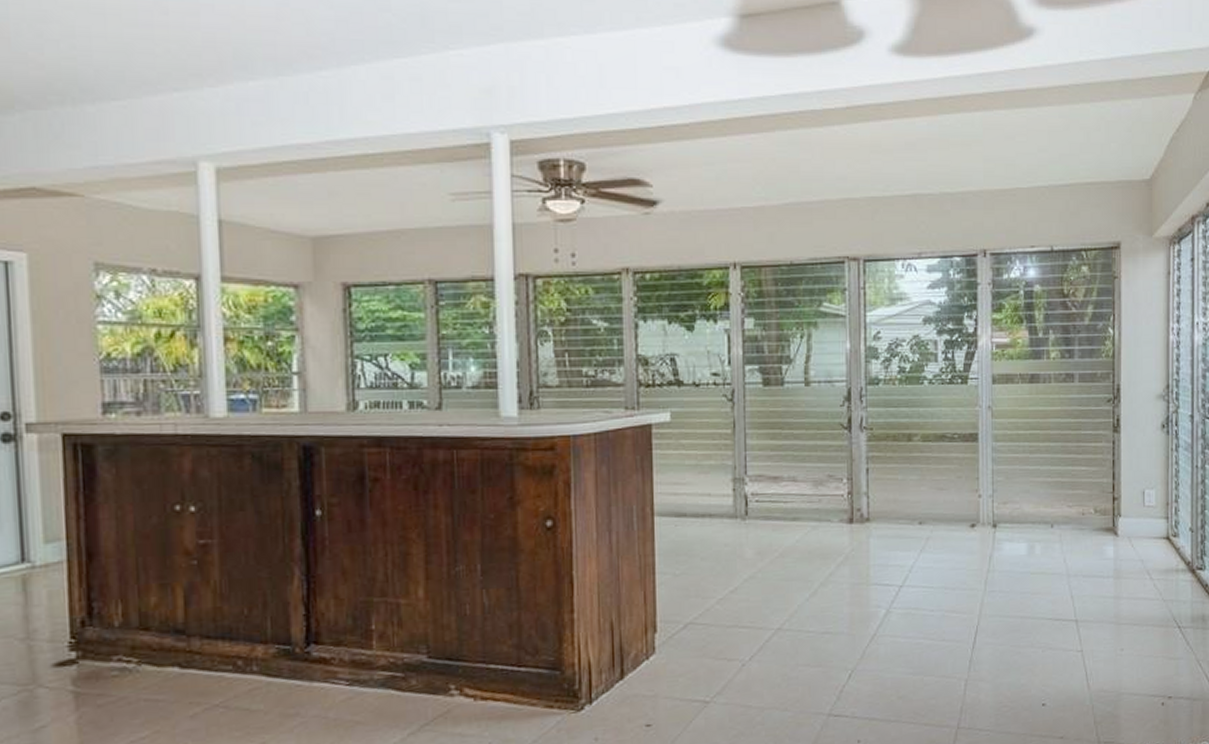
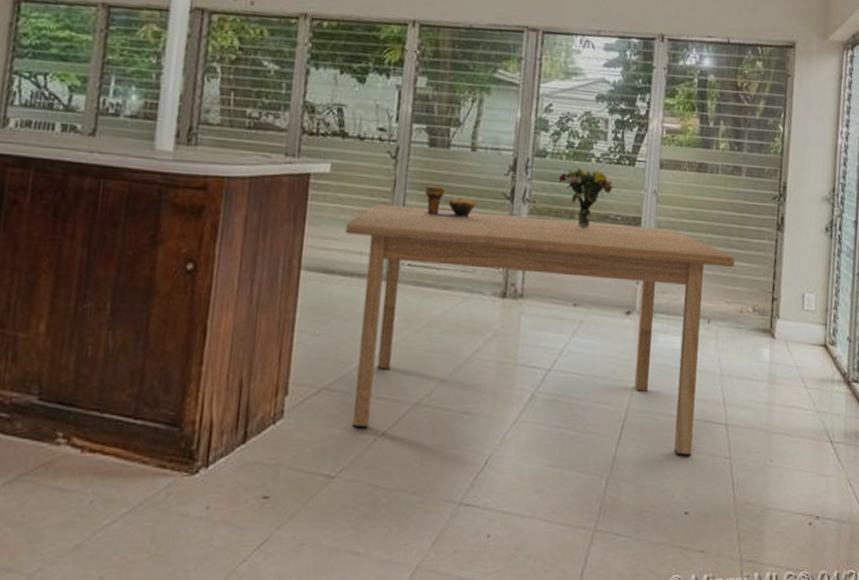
table: none [692,442,1074,657] -> present [345,204,736,456]
decorative bowl: none [764,423,814,452] -> present [424,185,476,218]
bouquet: none [893,391,949,450] -> present [558,168,614,229]

